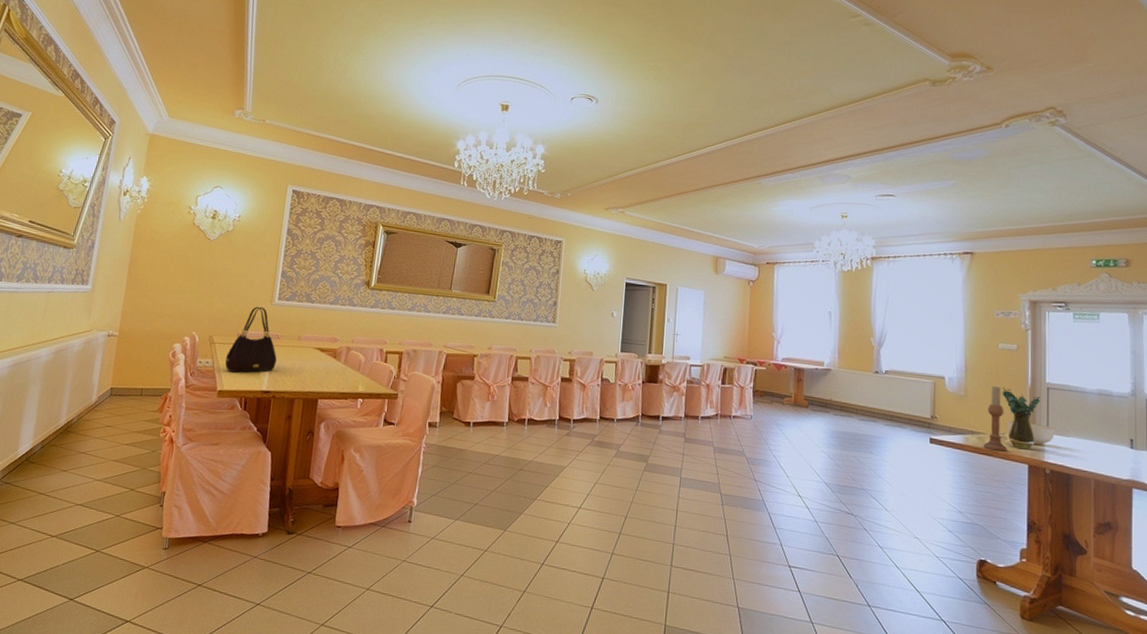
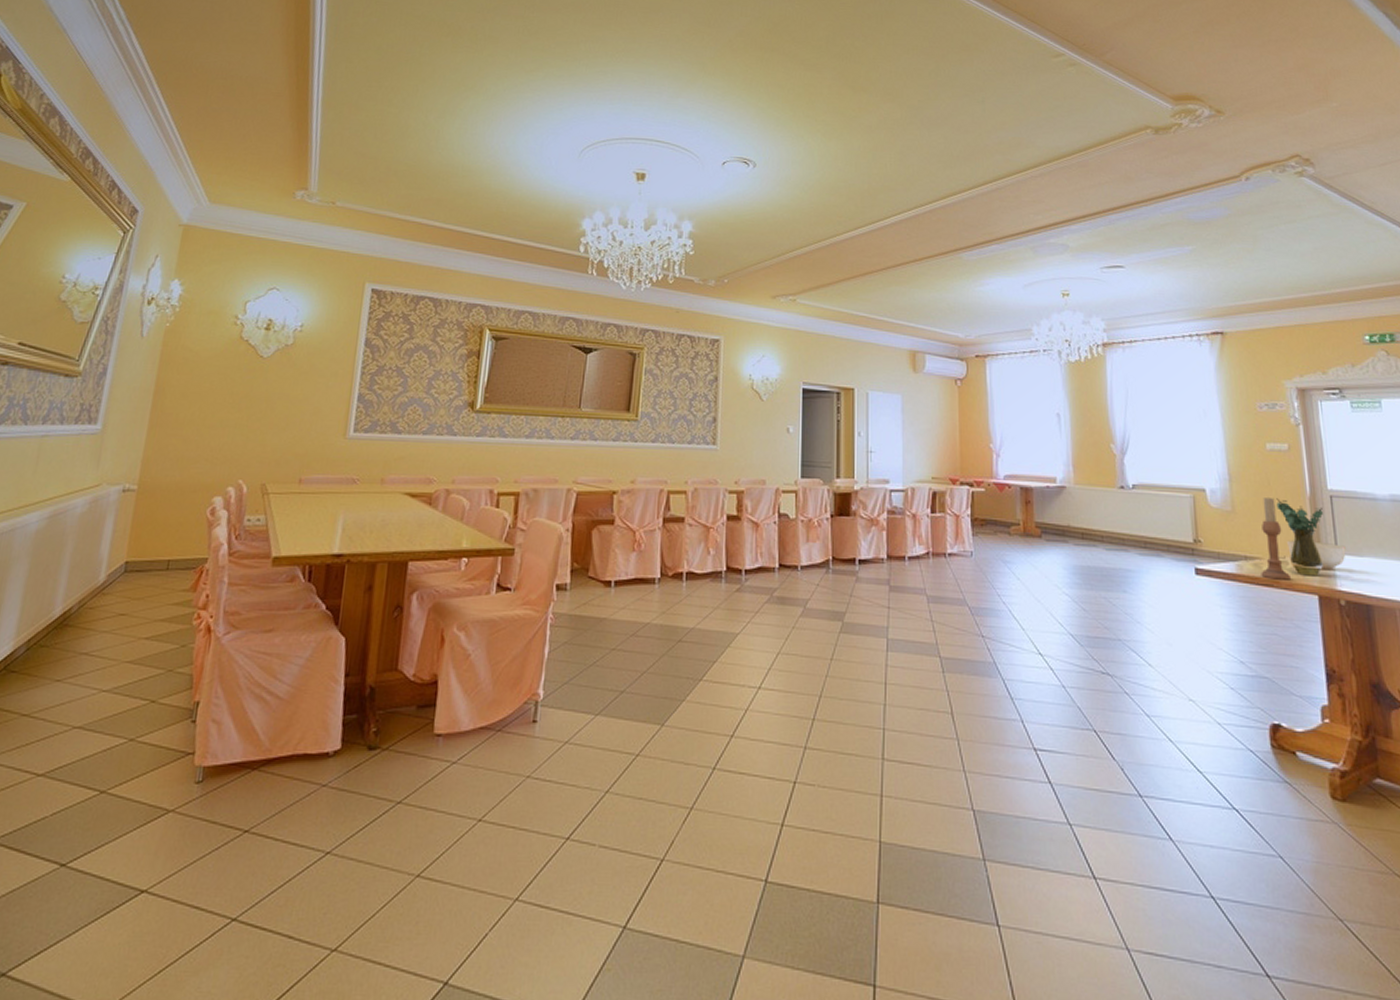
handbag: present [225,306,277,373] -> none [282,442,353,532]

